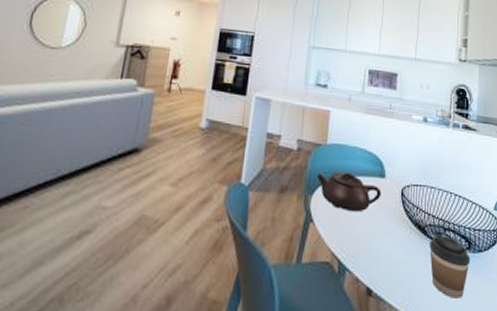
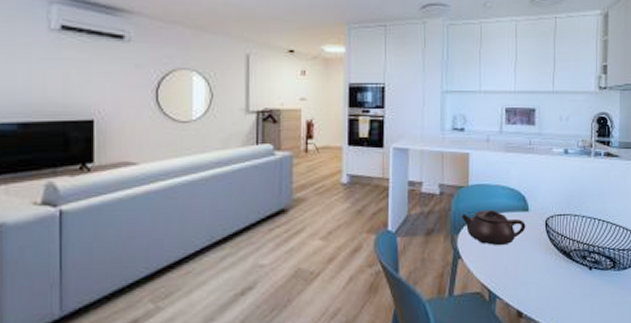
coffee cup: present [429,234,471,298] -> none [575,257,616,312]

